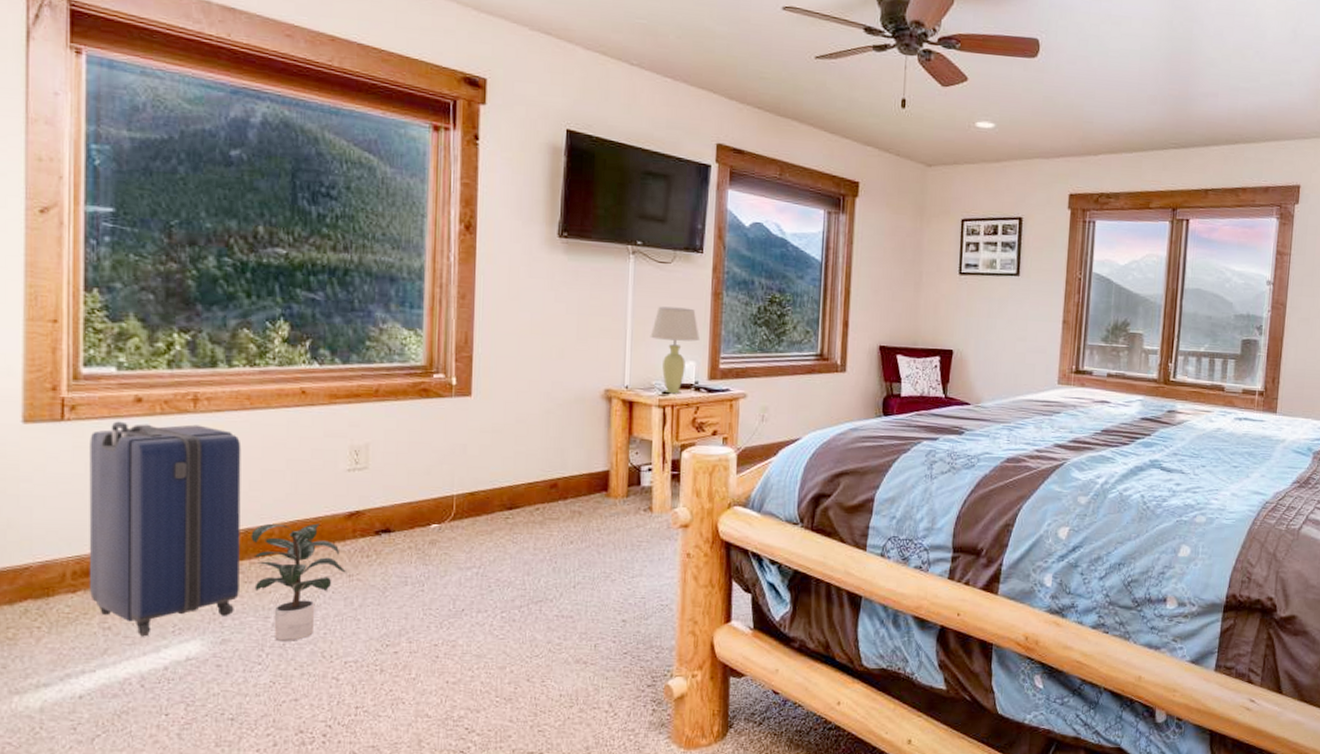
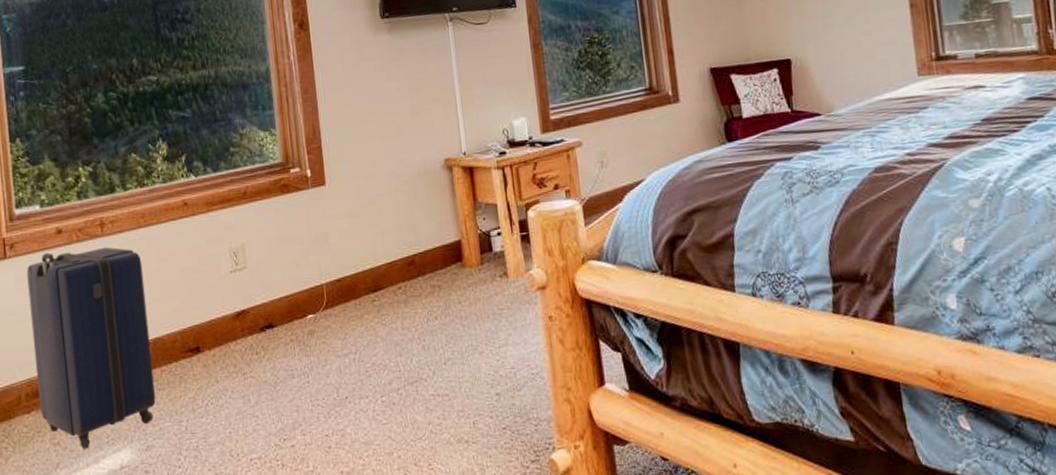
potted plant: present [251,523,348,641] -> none [159,326,242,444]
table lamp: present [650,306,699,394] -> none [478,64,526,154]

